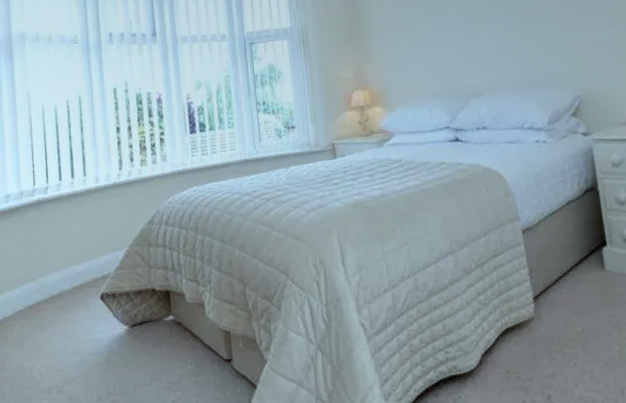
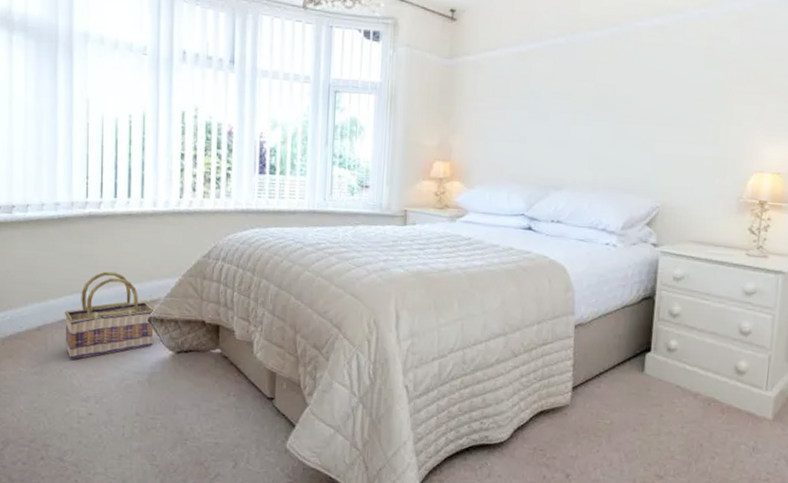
basket: none [21,253,108,350] -> present [64,271,154,360]

